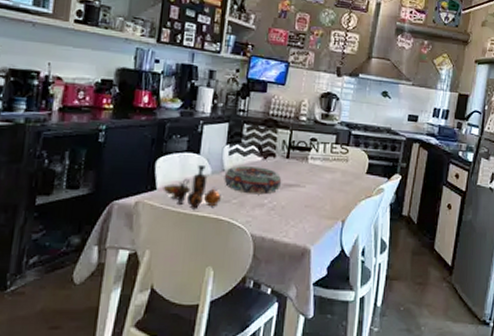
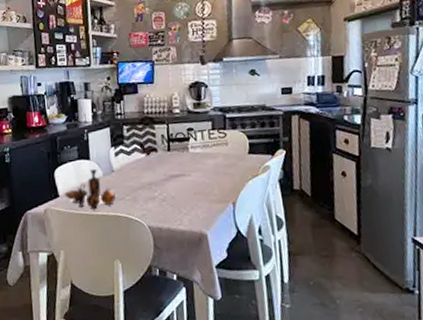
decorative bowl: present [224,166,282,195] -> none [114,163,168,190]

